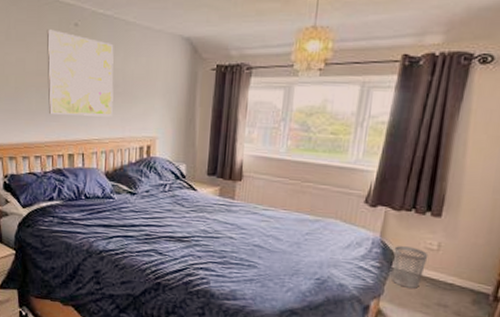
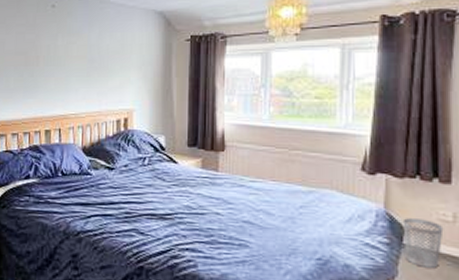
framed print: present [46,29,114,117] -> none [25,12,90,91]

